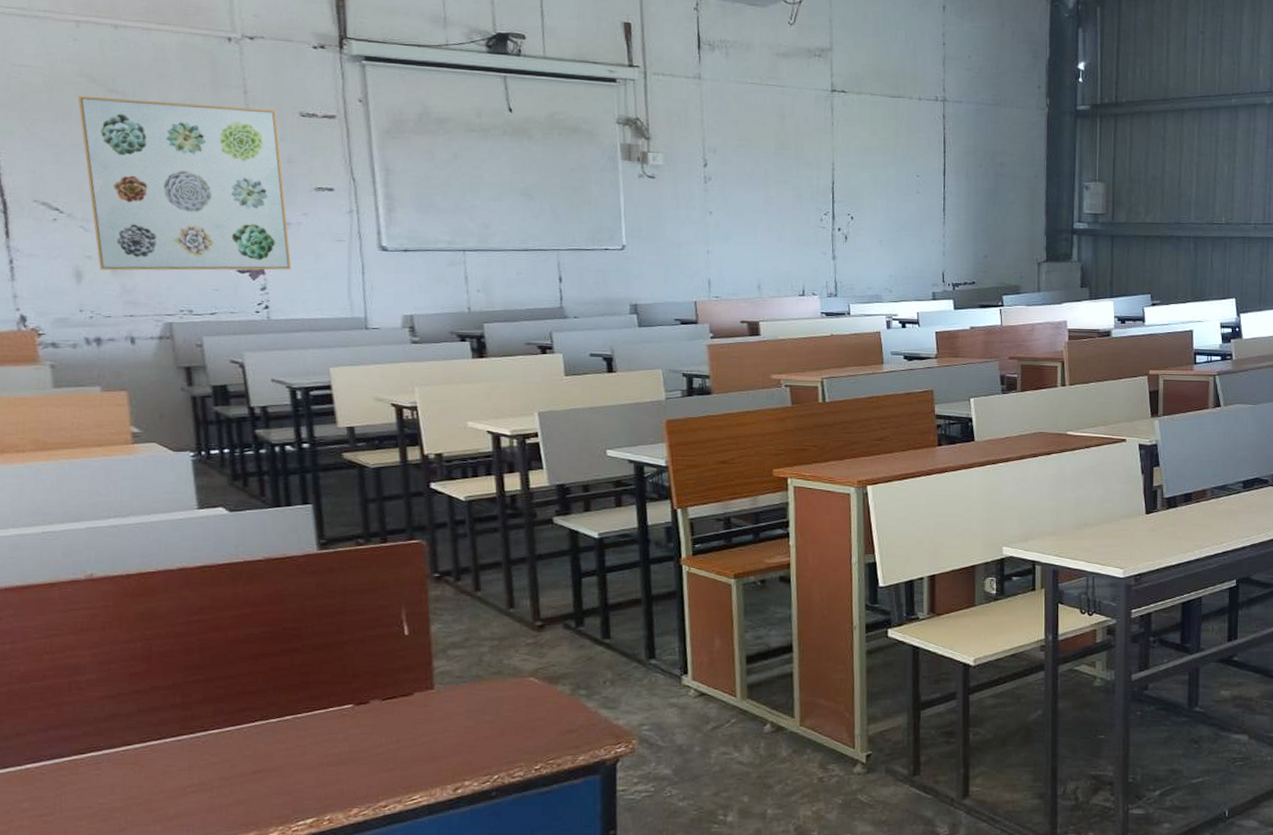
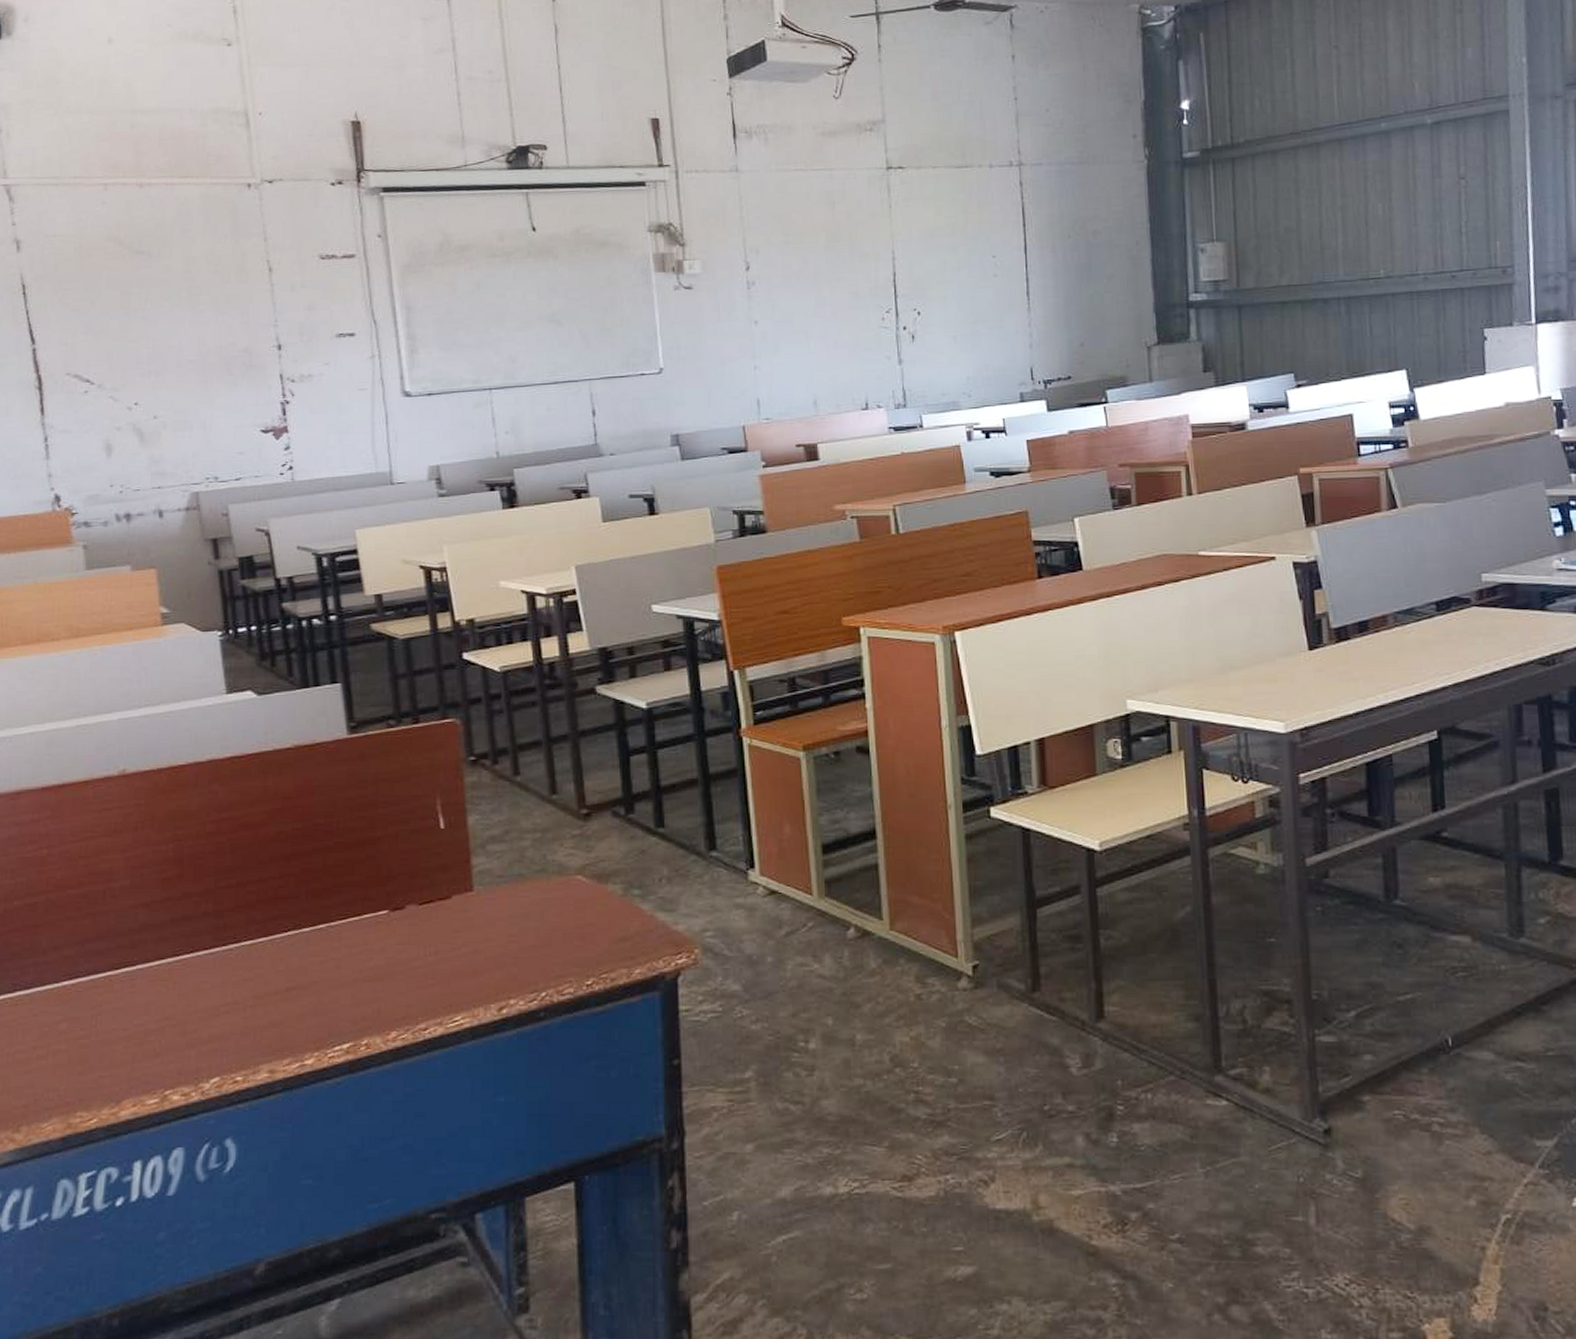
wall art: present [78,95,292,271] -> none [106,255,315,441]

